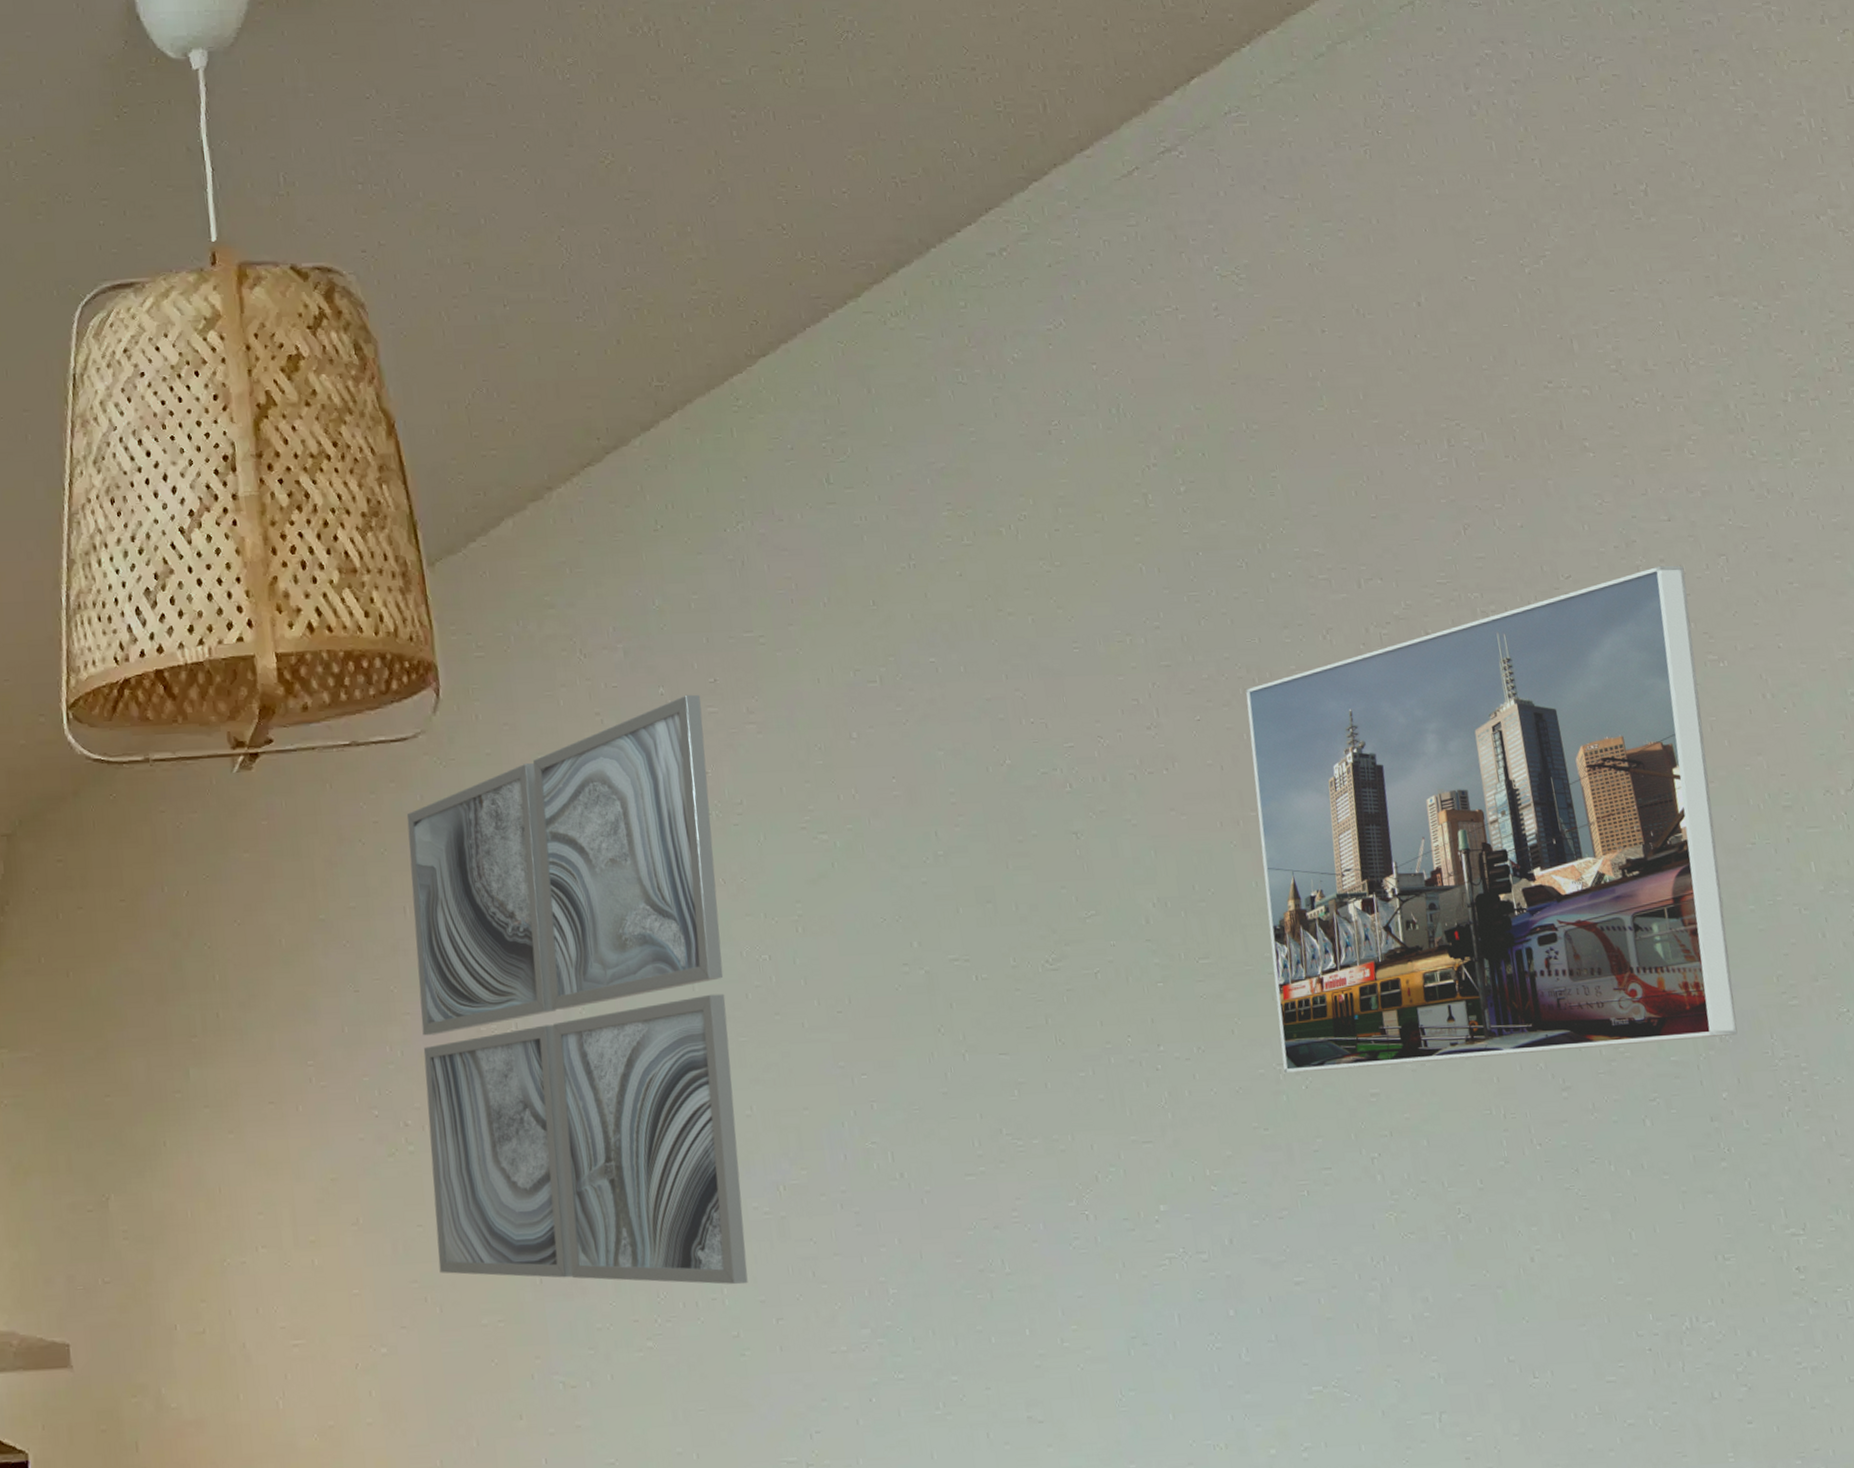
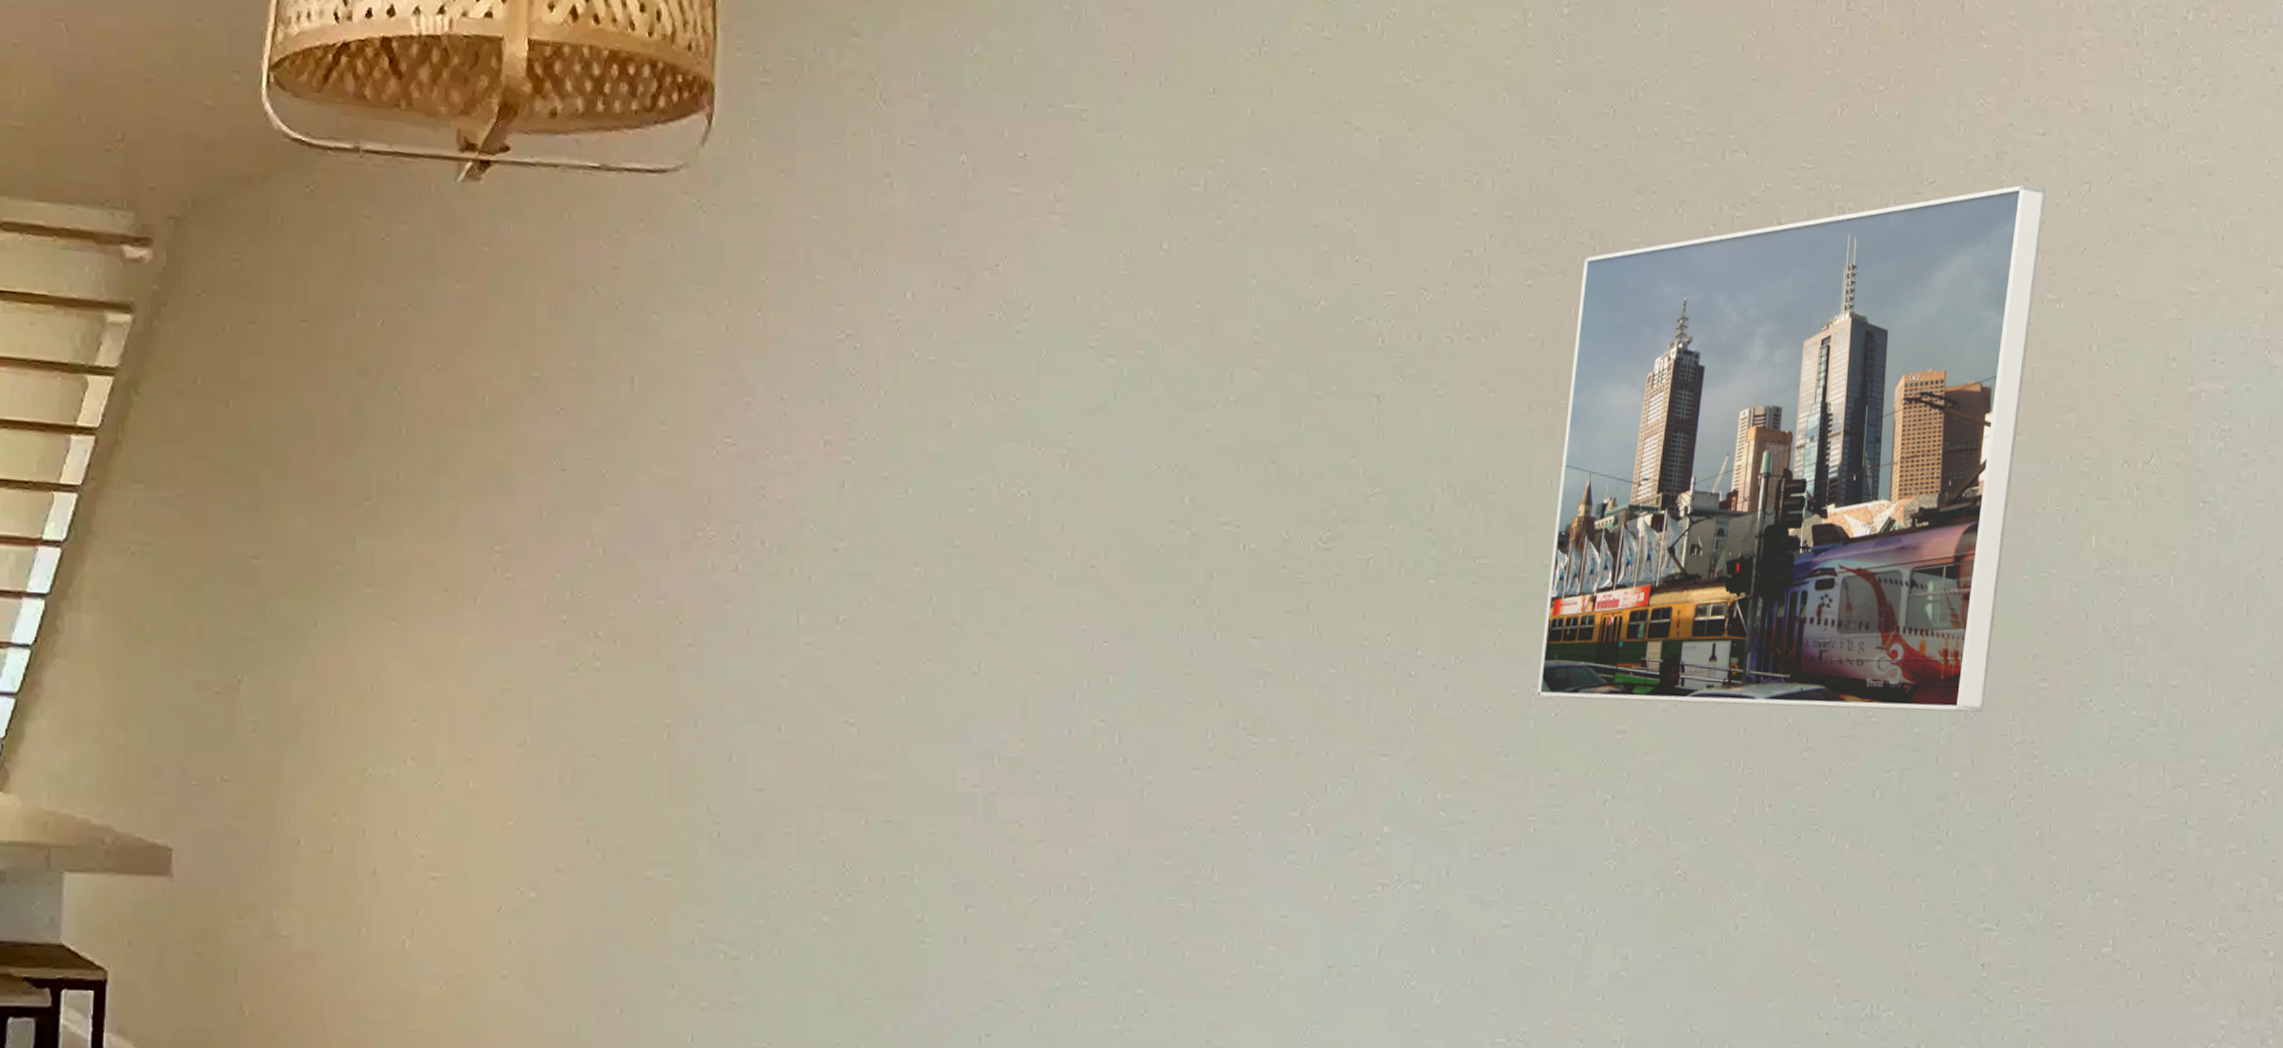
wall art: present [406,694,748,1285] -> none [608,167,1006,863]

